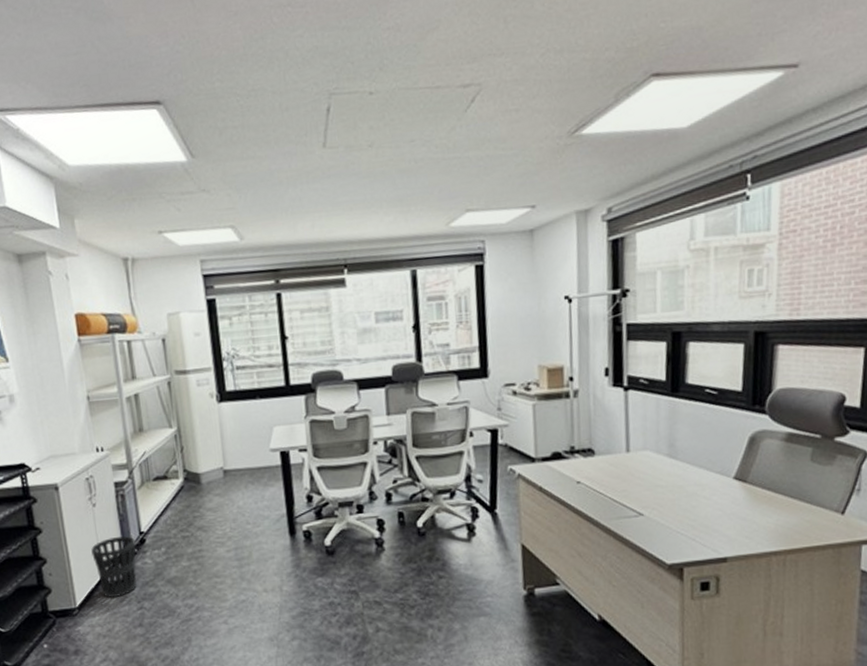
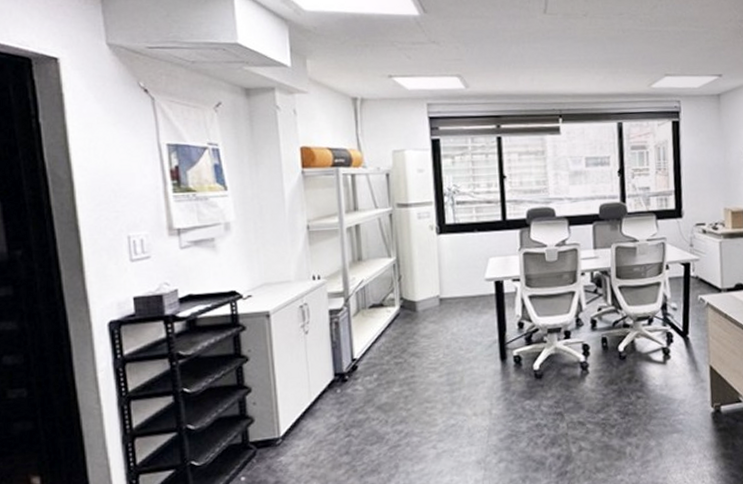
wastebasket: present [91,536,137,598] -> none [300,363,347,426]

